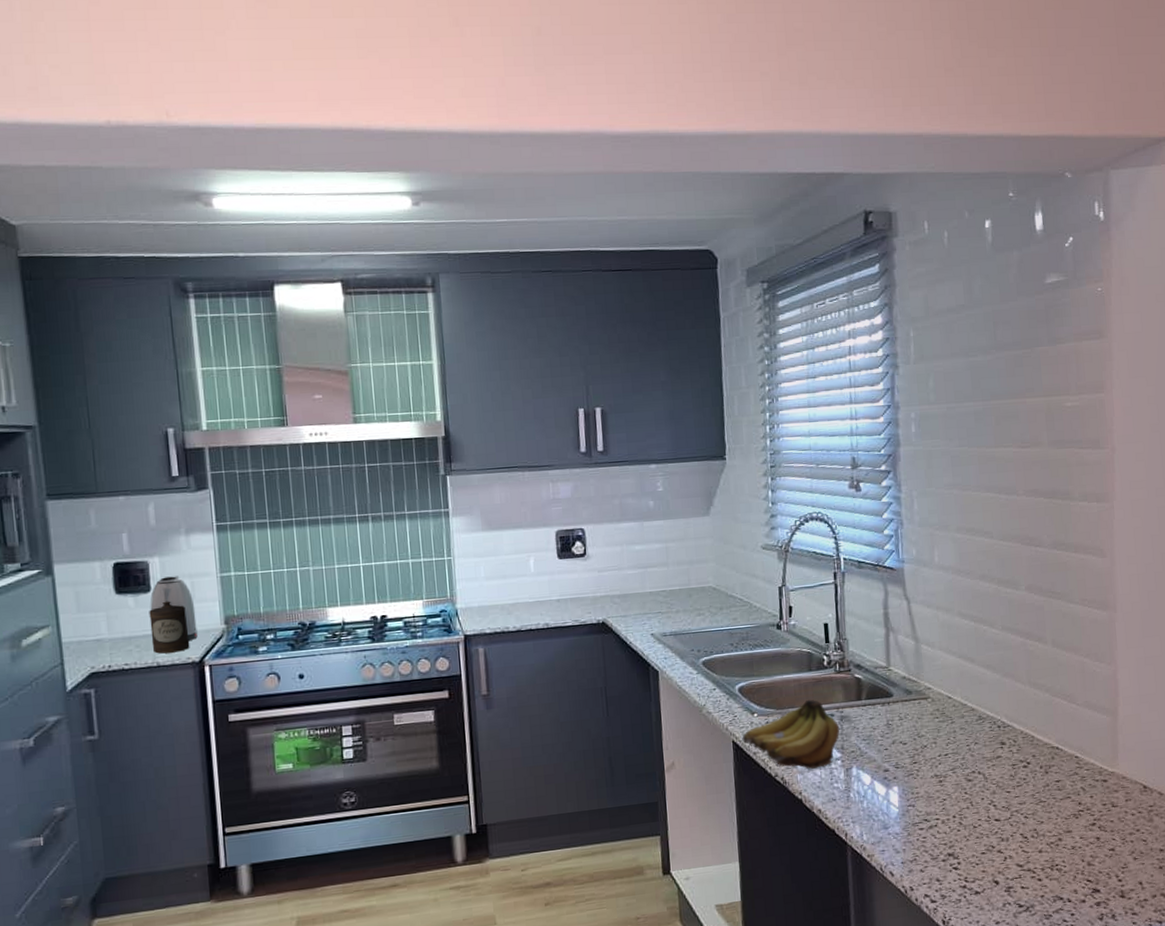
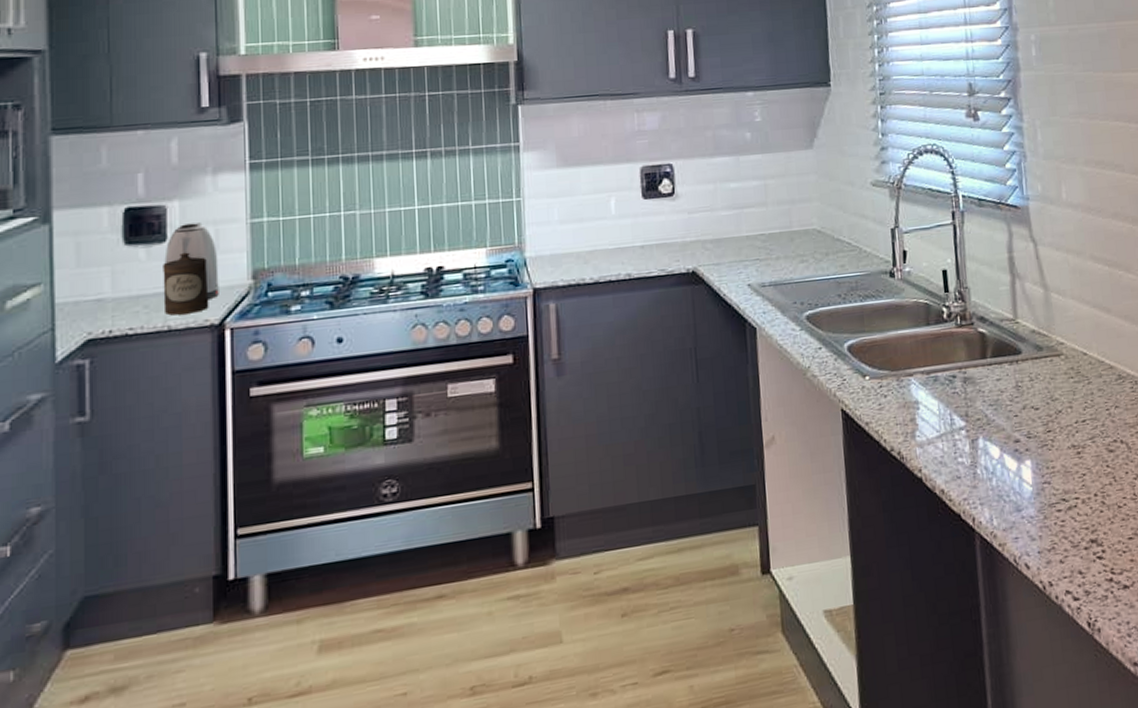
fruit: present [742,699,840,769] -> none [852,358,964,441]

